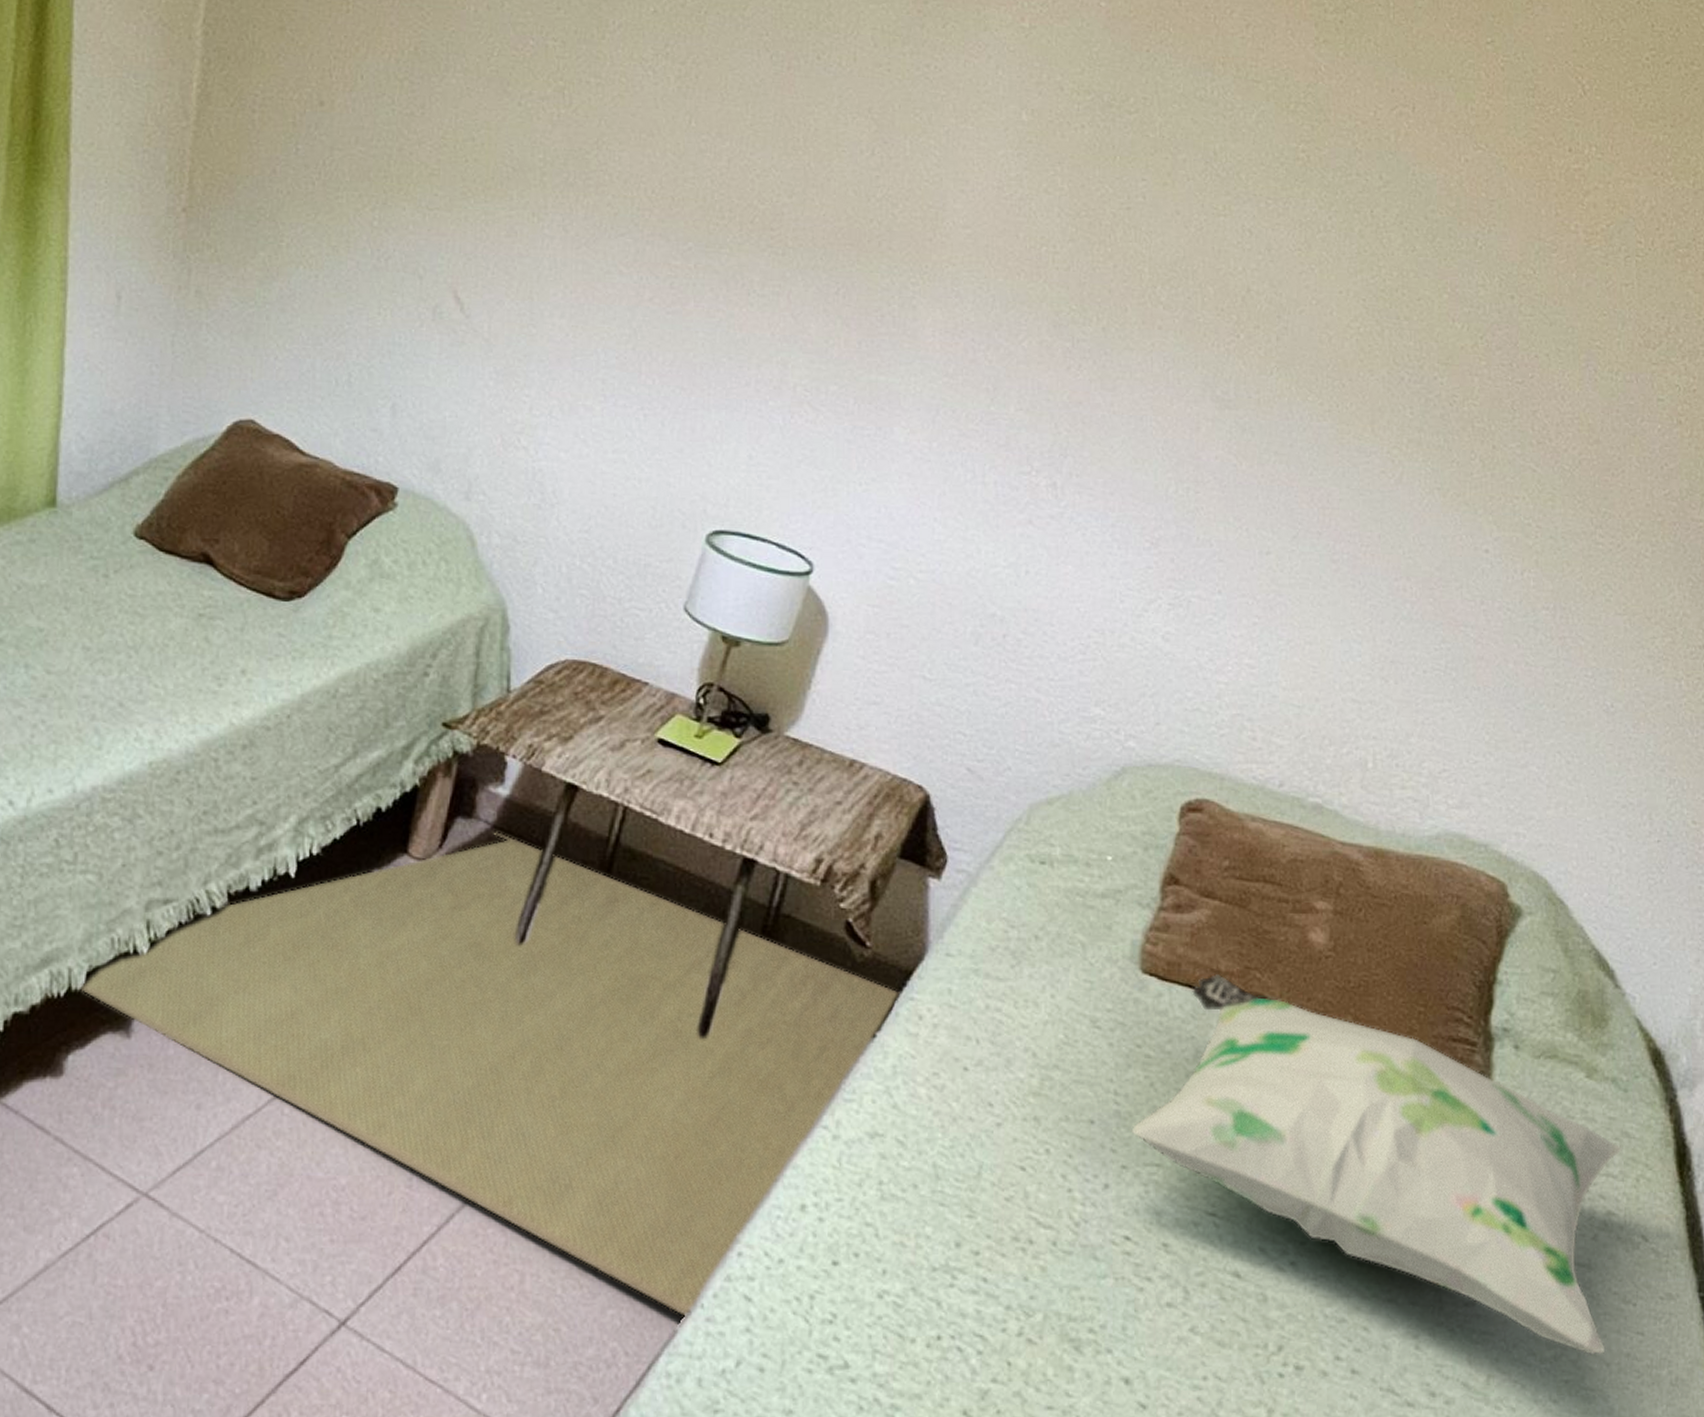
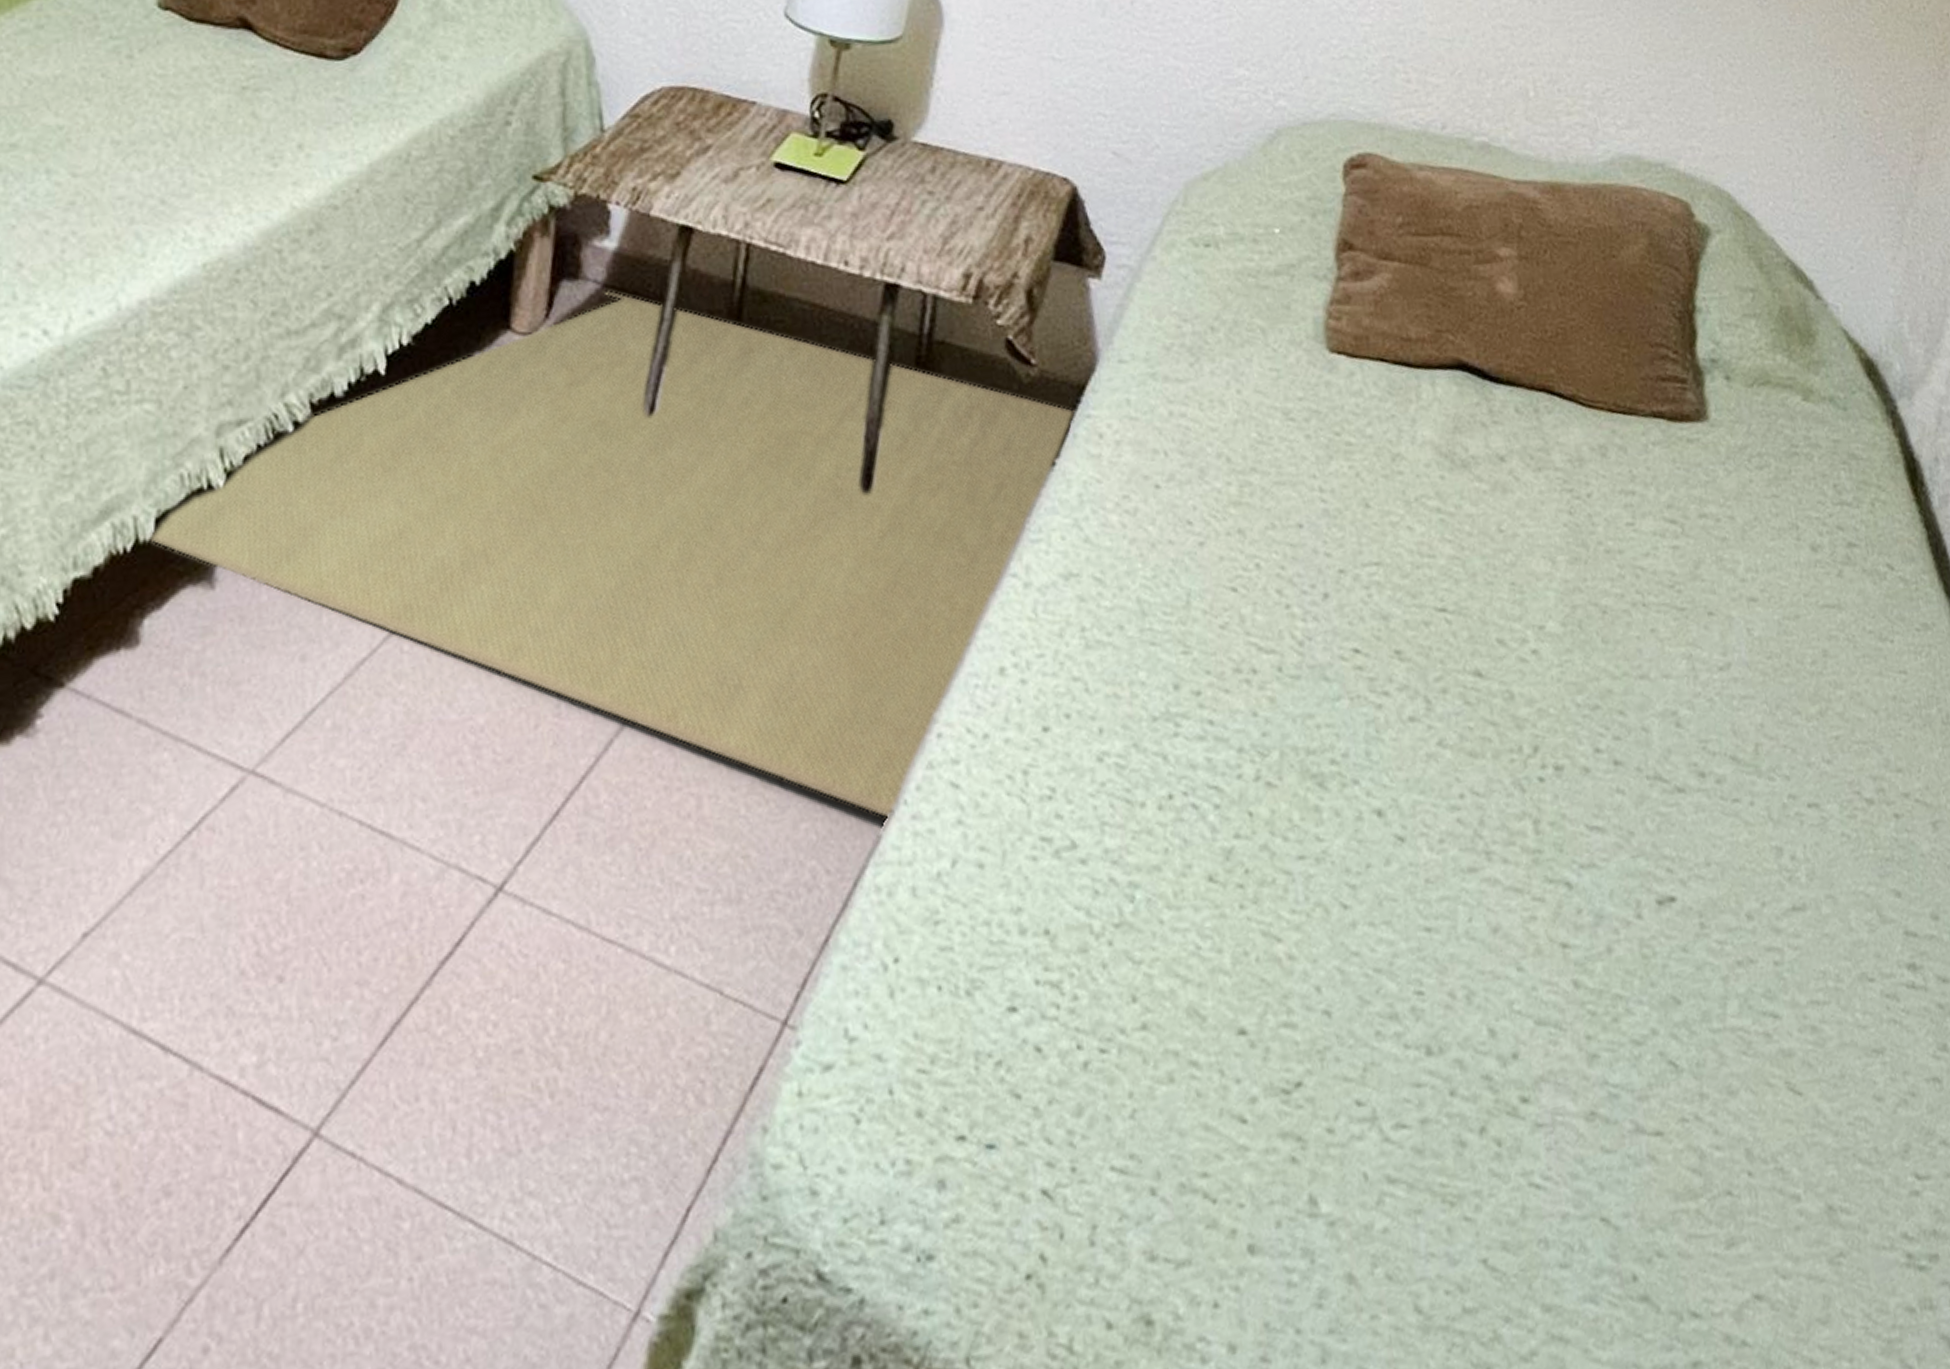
decorative pillow: present [1131,973,1622,1355] -> none [1343,341,1870,705]

